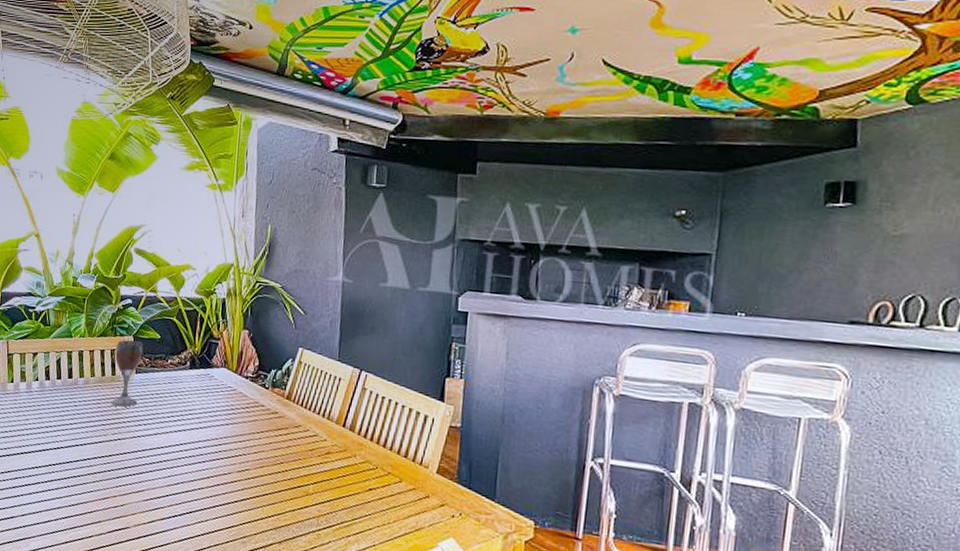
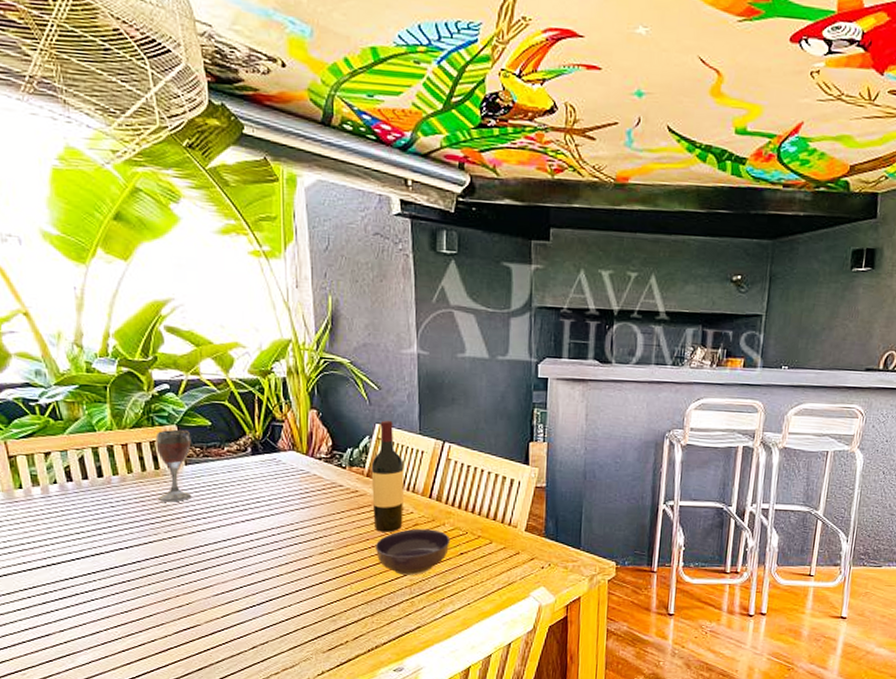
wine bottle: none [288,344,322,458] -> present [371,420,404,532]
bowl: none [288,457,361,507] -> present [375,528,451,575]

